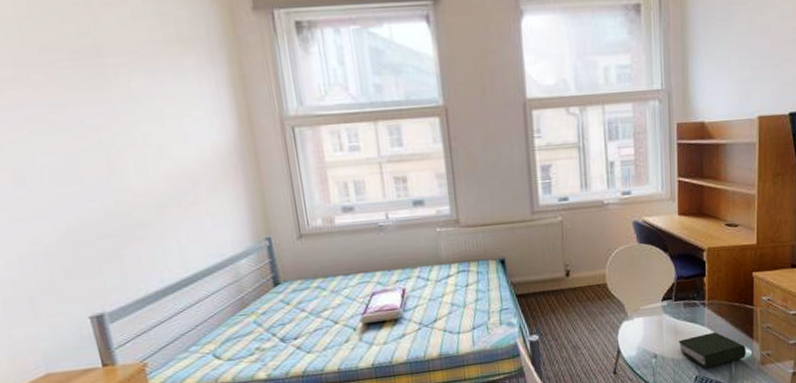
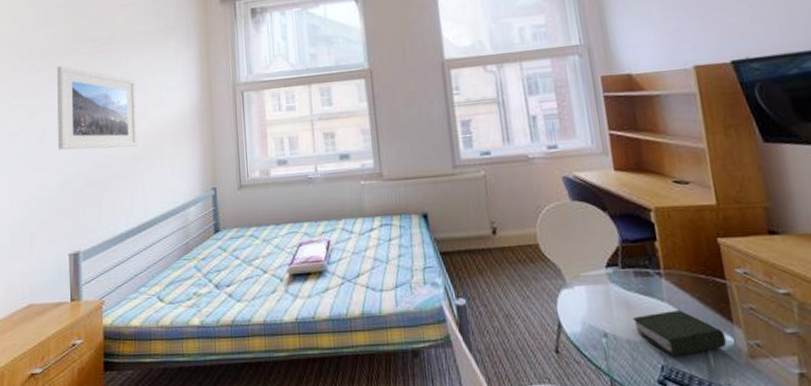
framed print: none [21,83,161,195] -> present [57,66,137,150]

